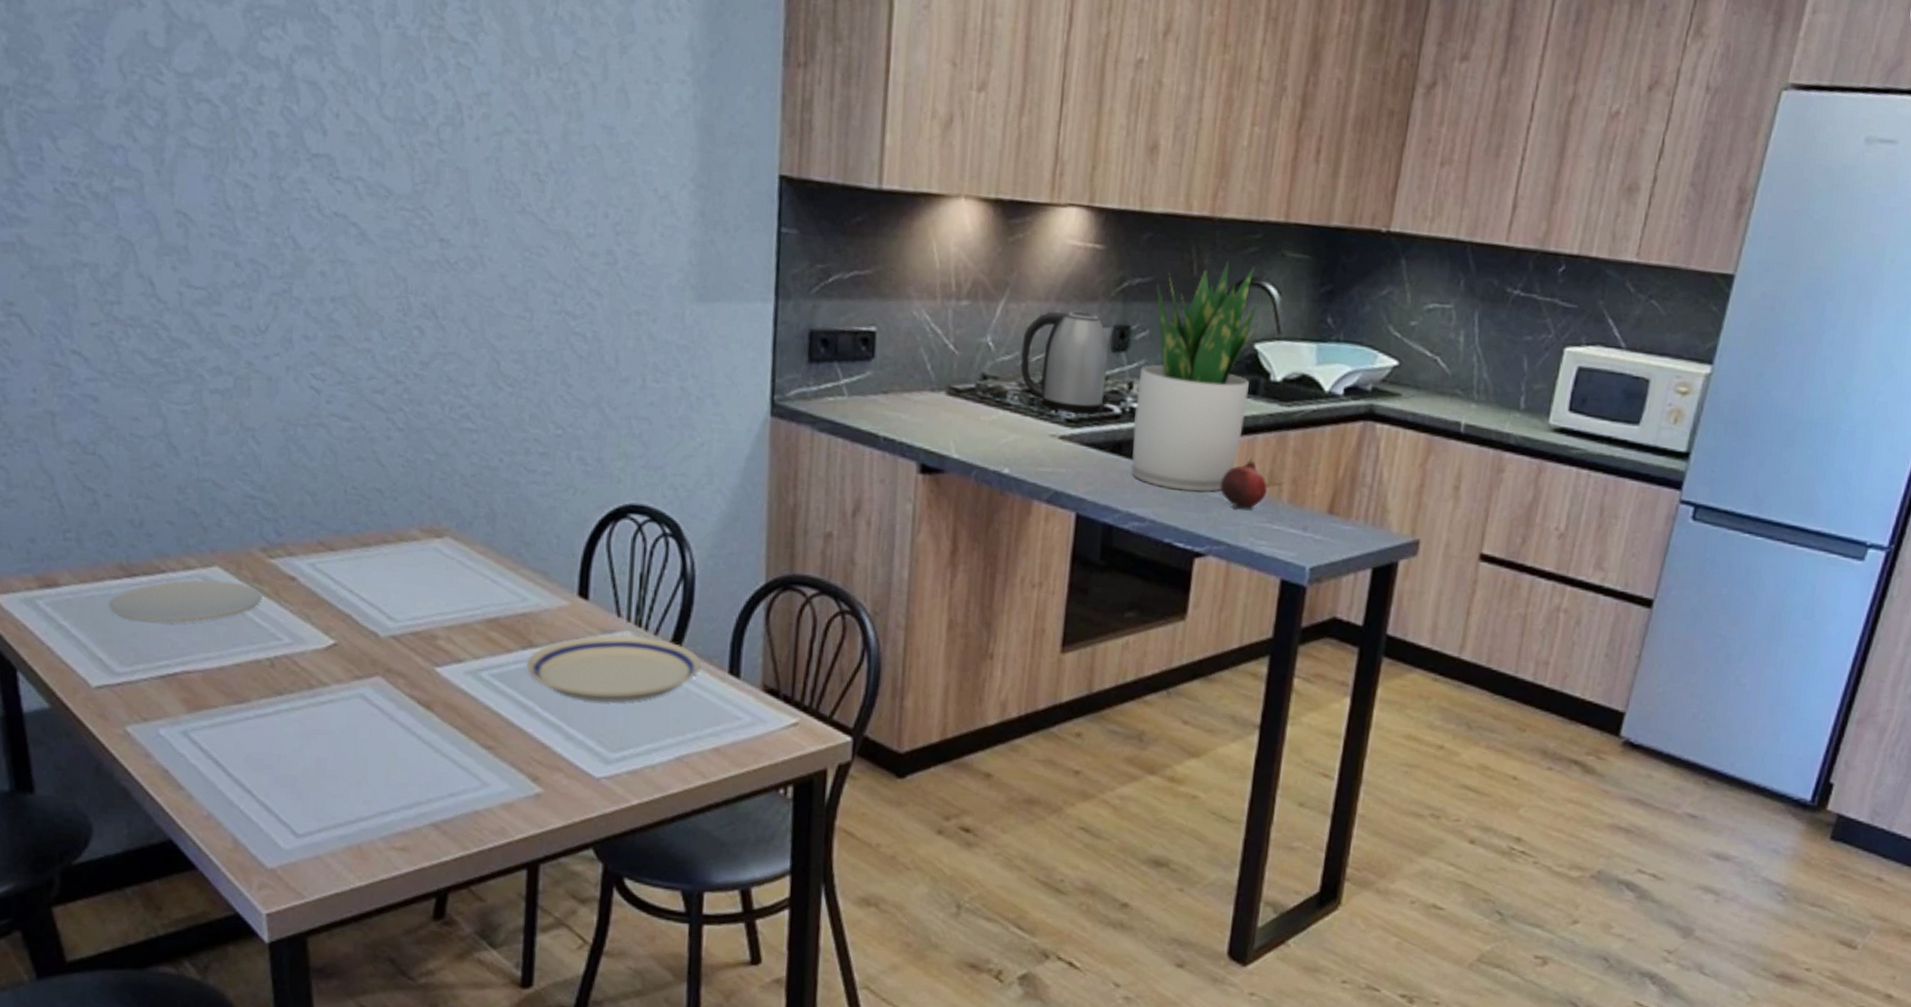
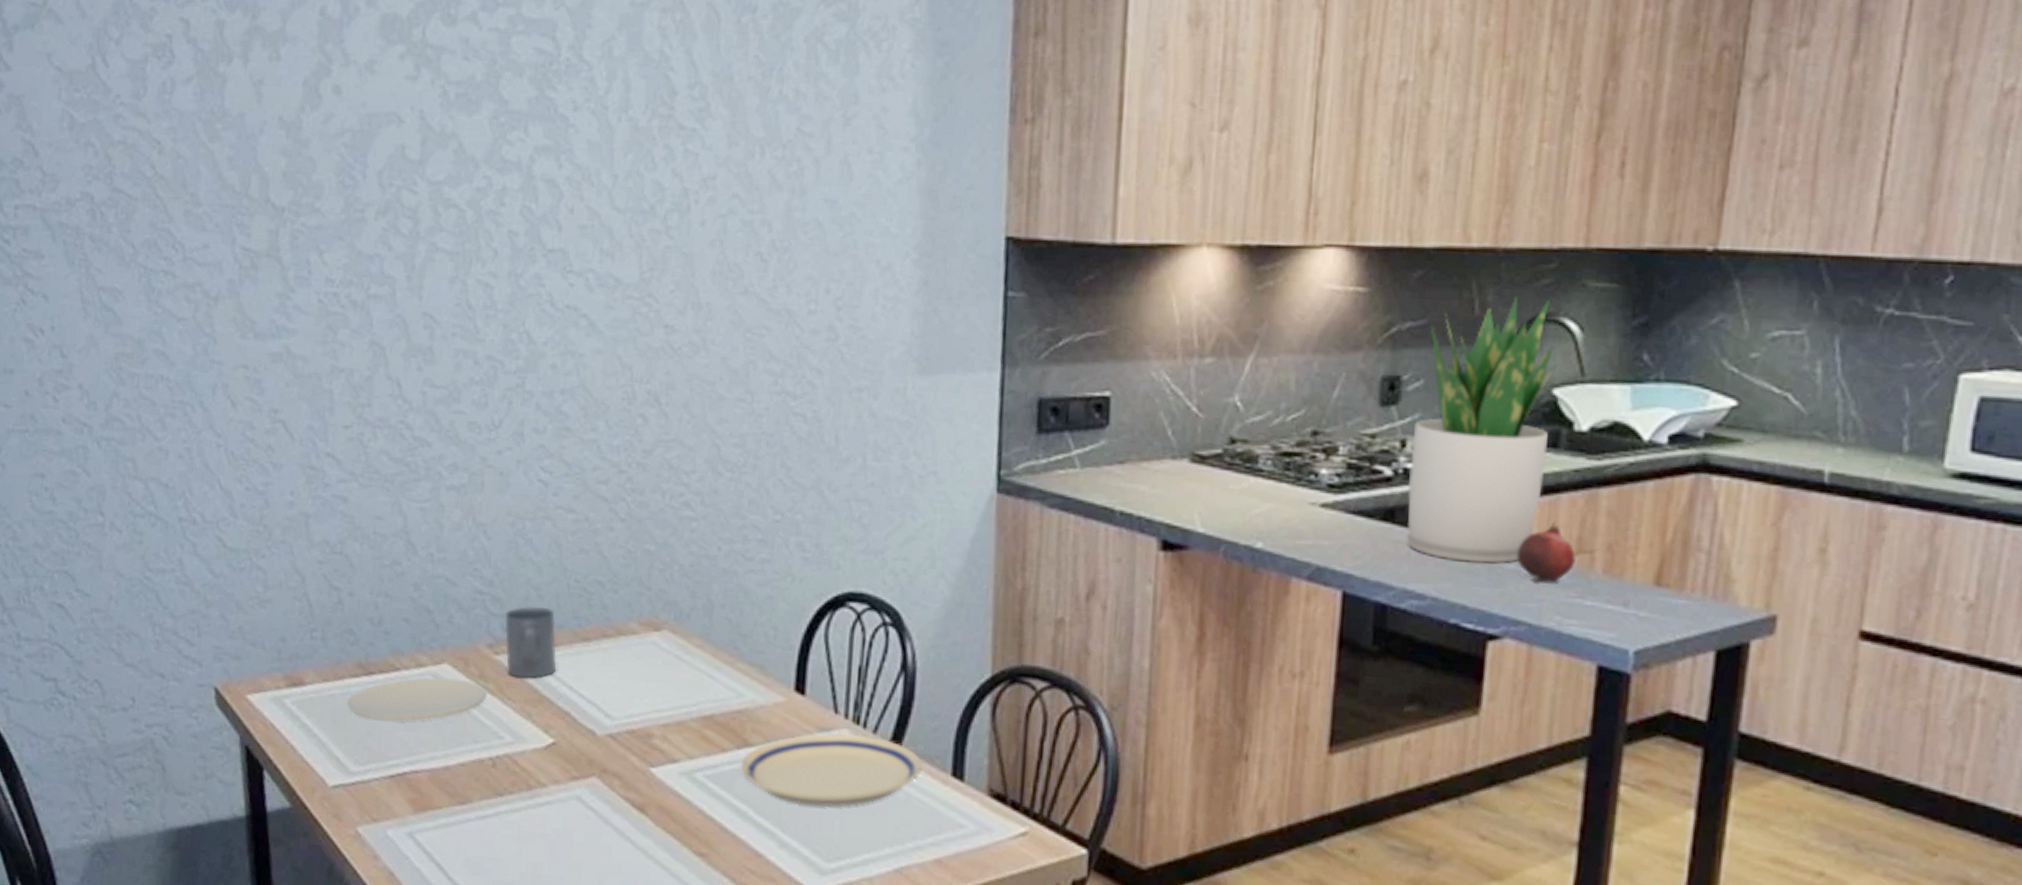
cup: none [277,511,336,582] -> present [504,605,557,678]
kettle: present [1020,310,1114,415] -> none [1273,361,1381,478]

